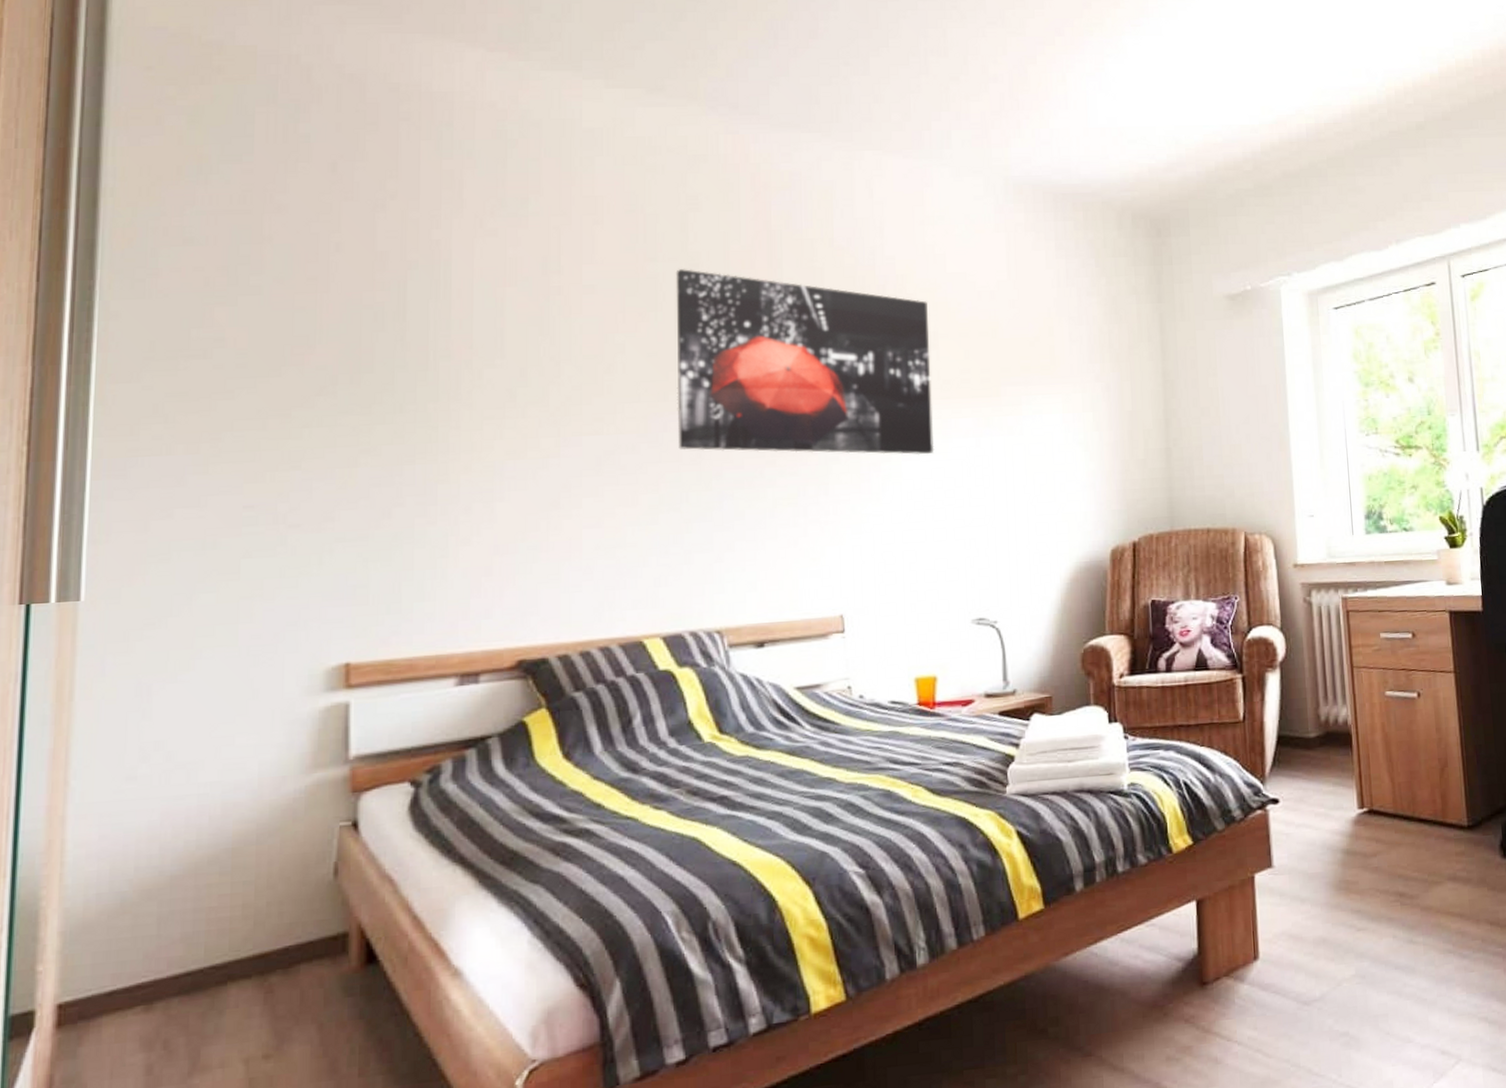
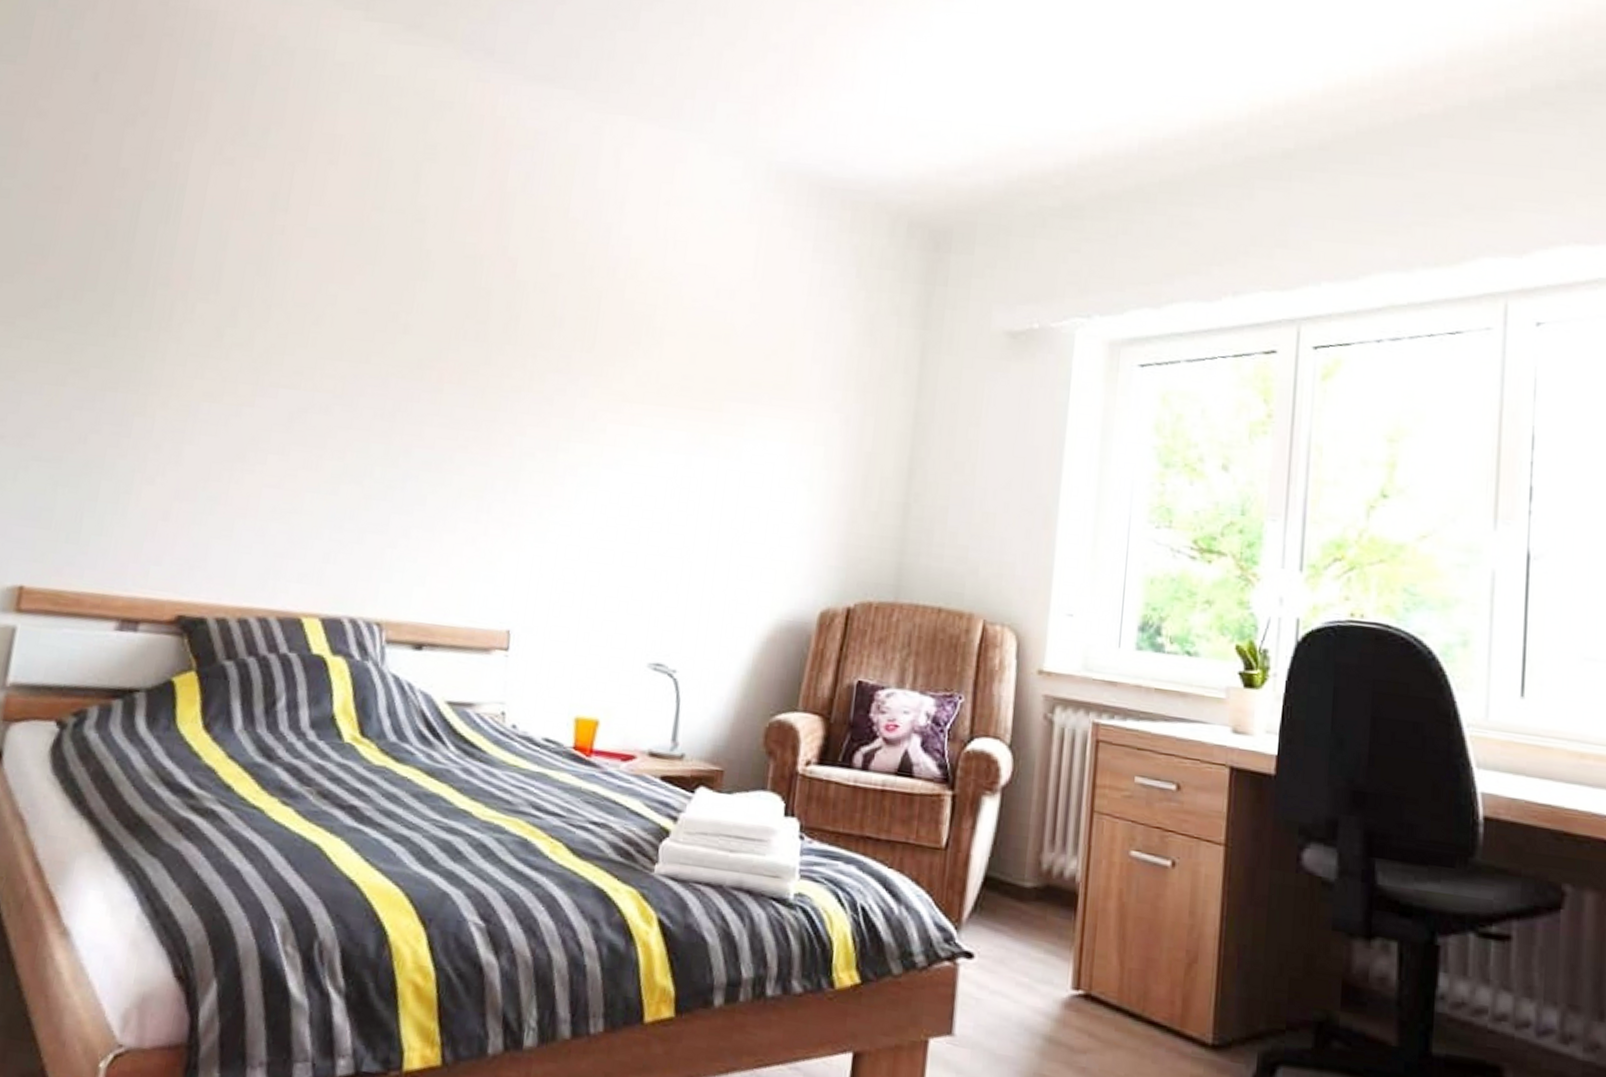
wall art: present [676,269,935,455] -> none [372,222,659,466]

